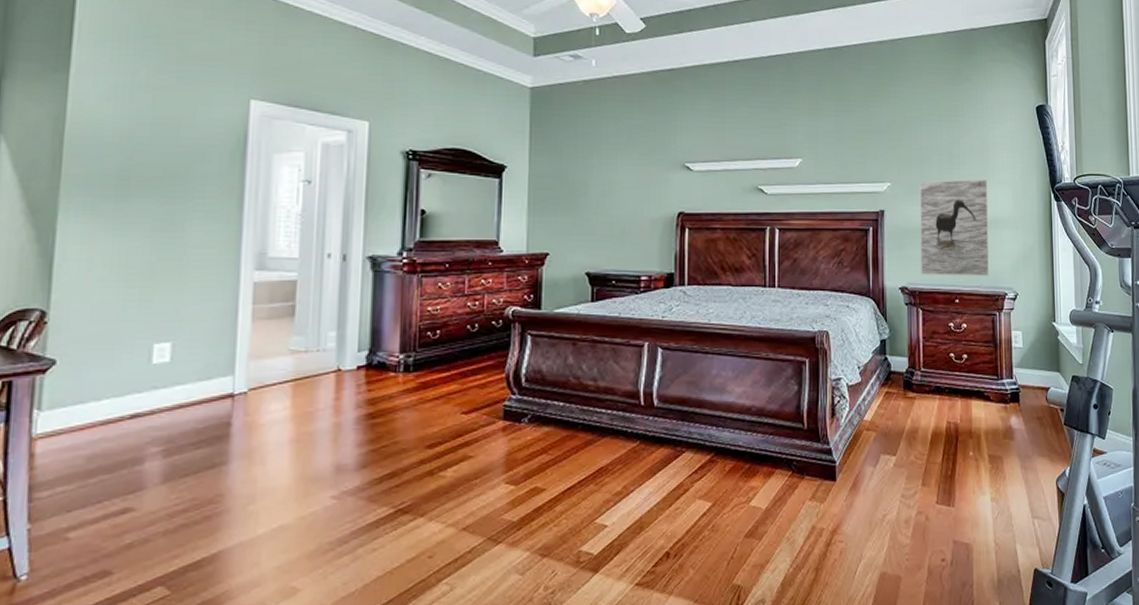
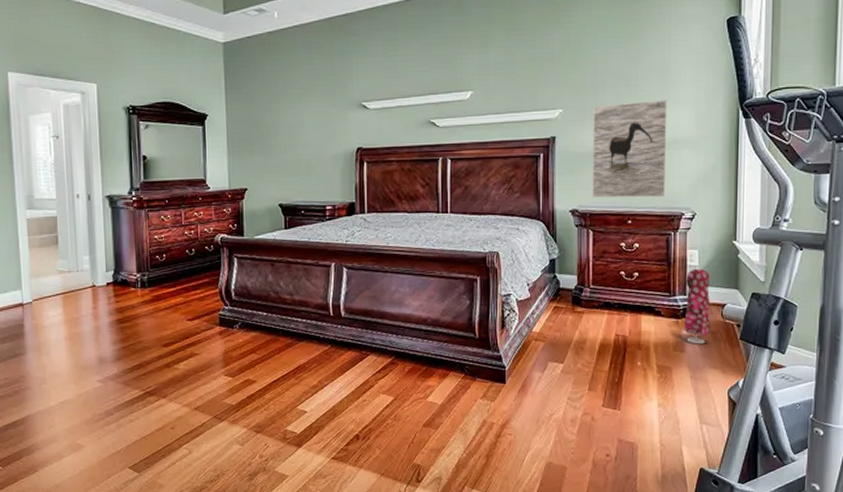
dress: none [1012,348,1037,431] -> present [684,266,711,344]

